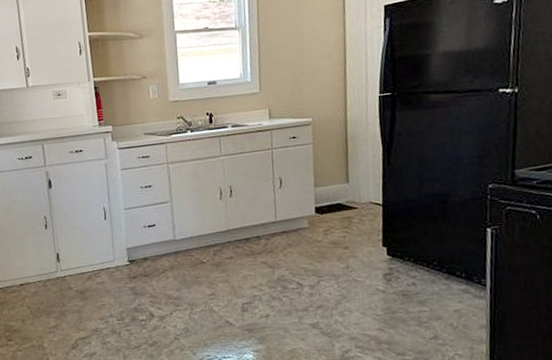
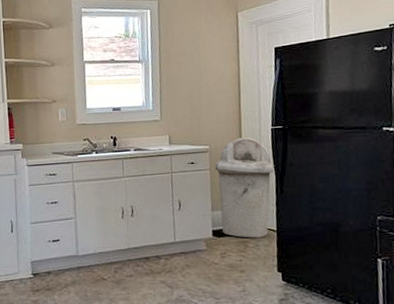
trash can: none [318,107,383,214] -> present [214,137,276,238]

